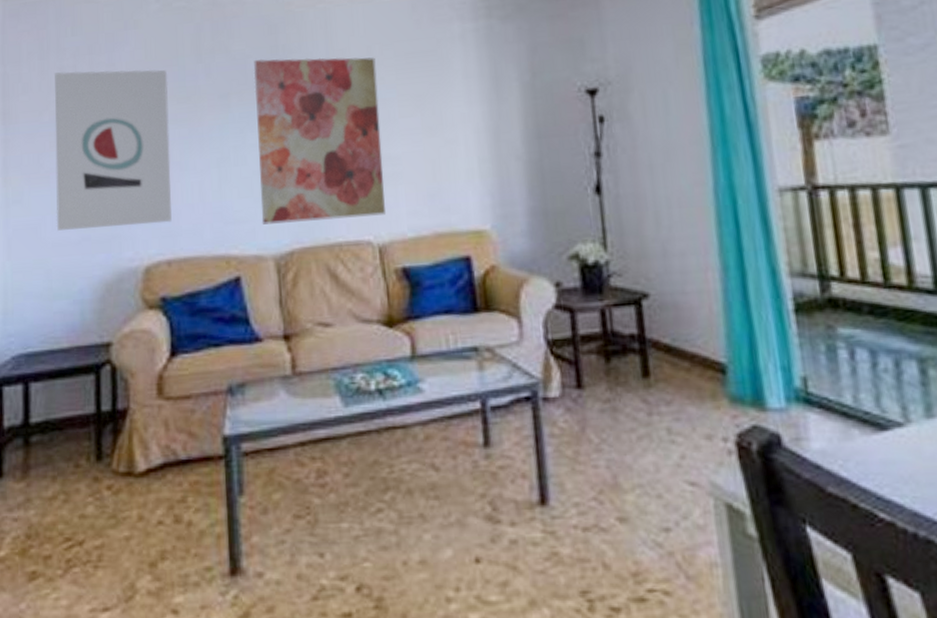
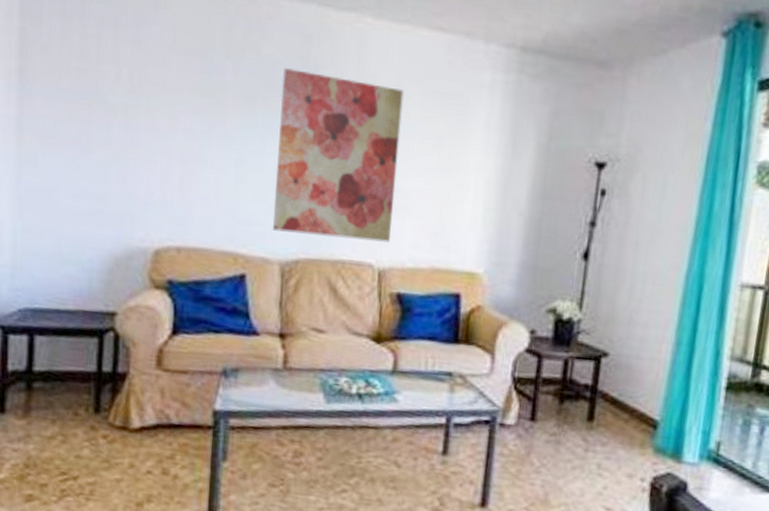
wall art: present [55,69,172,231] -> none [69,39,195,212]

